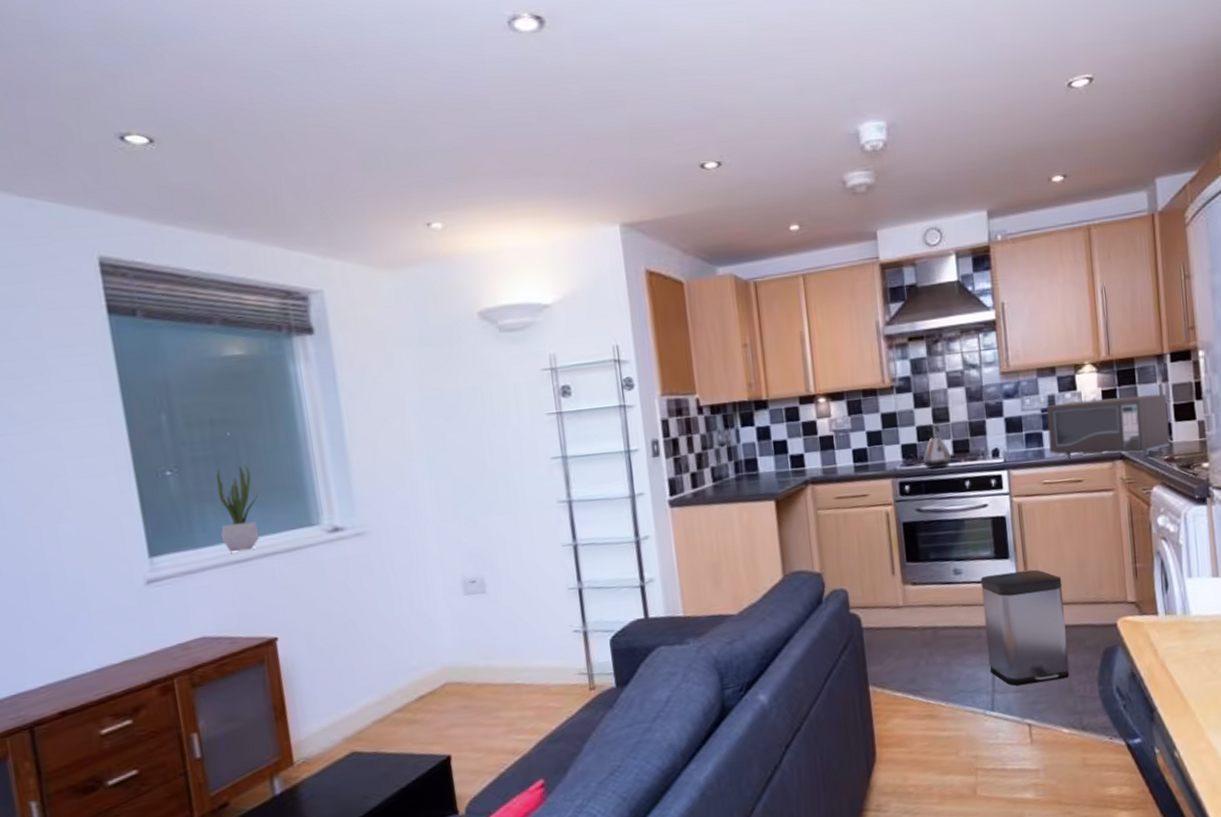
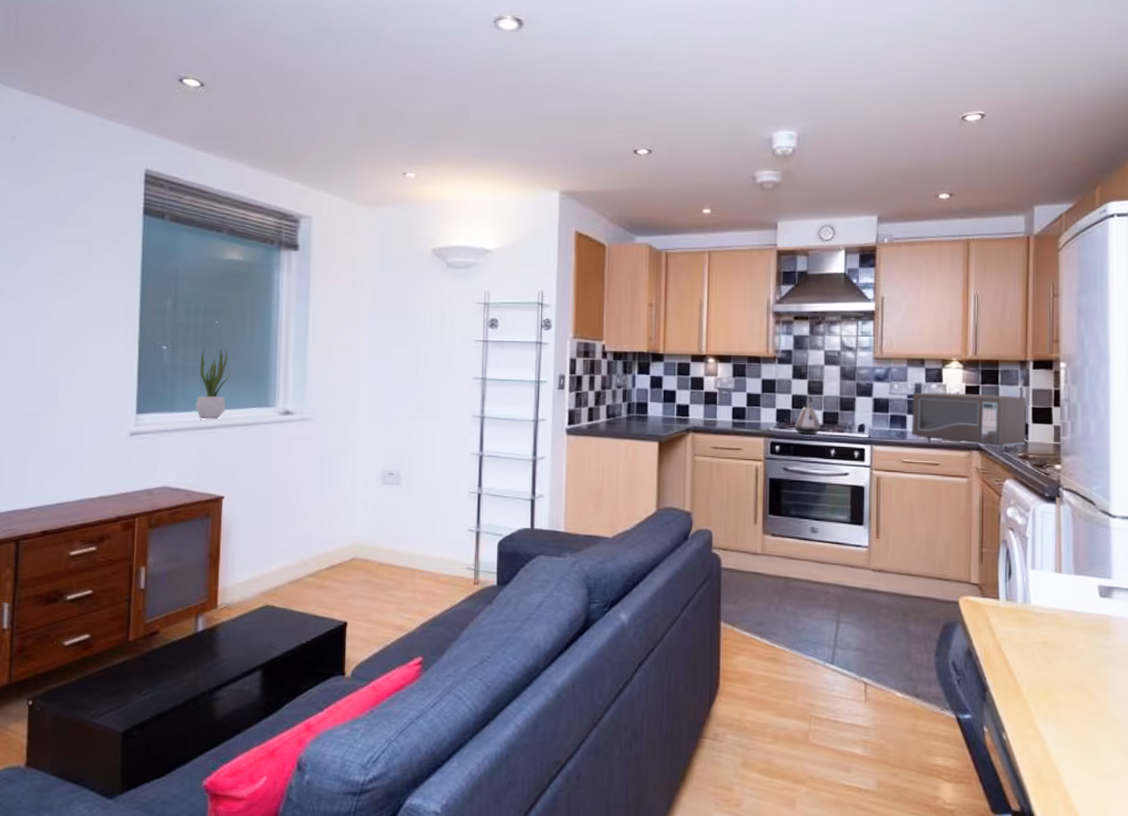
pedal bin: present [980,569,1070,686] -> none [834,538,911,645]

